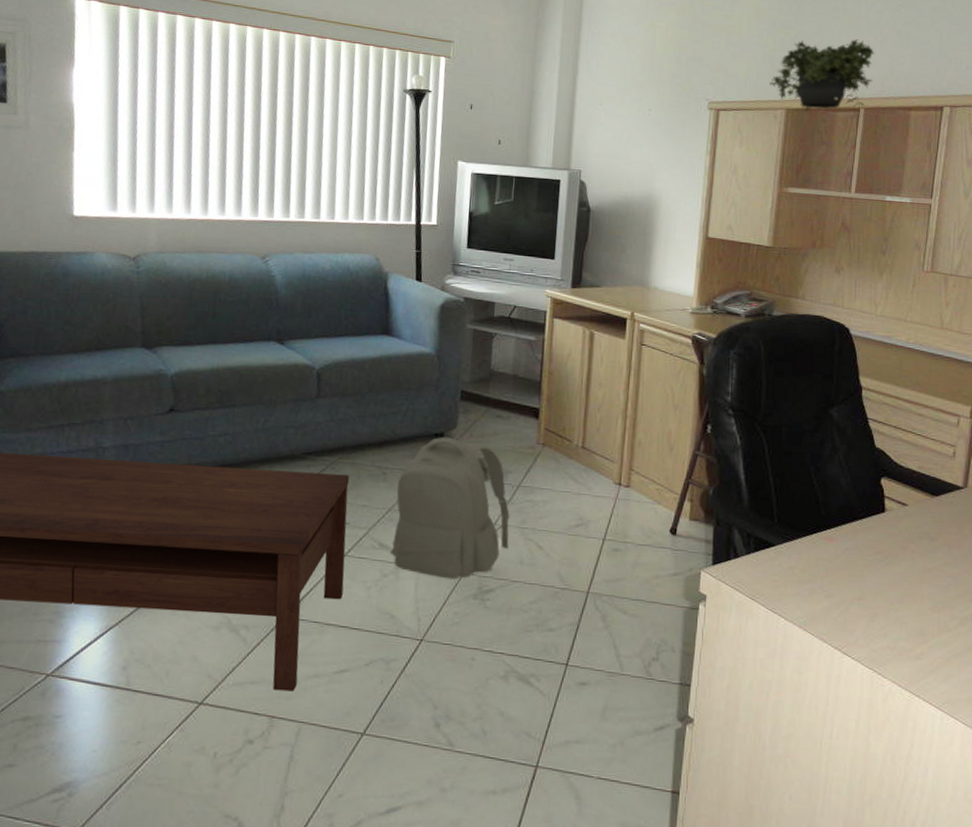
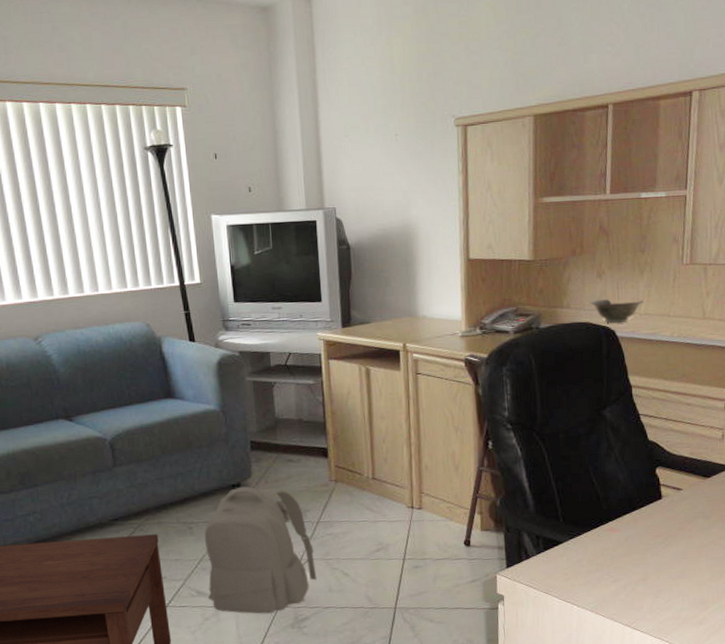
potted plant: present [770,39,875,113] -> none [515,30,620,116]
decorative bowl: none [827,295,882,321] -> present [591,298,644,323]

